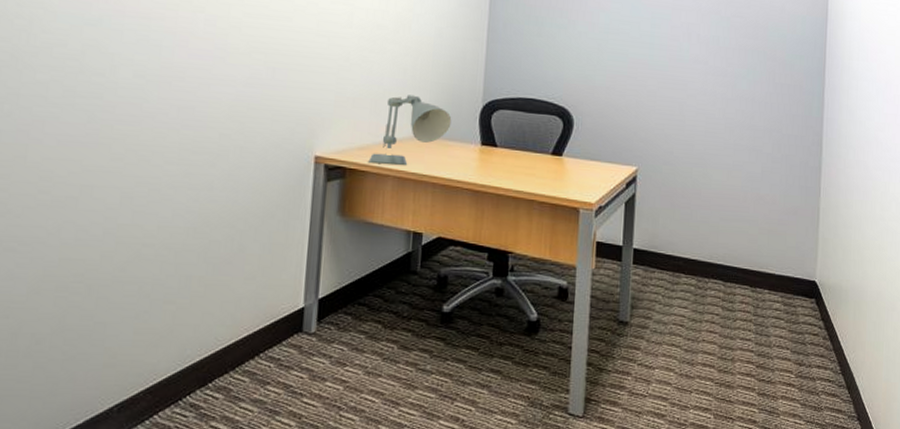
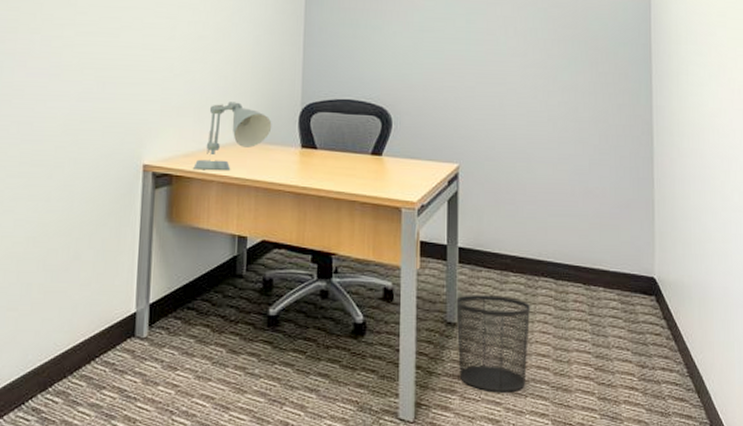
waste bin: none [628,295,700,389] -> present [456,295,531,393]

